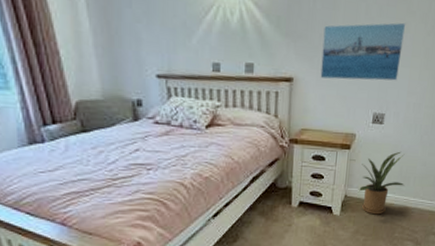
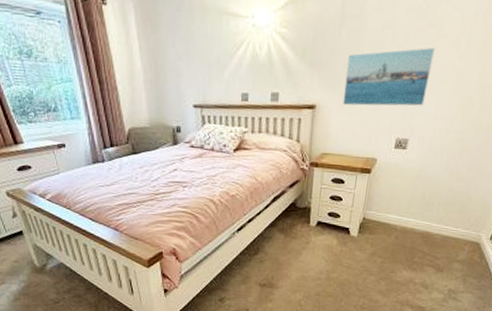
house plant: present [350,151,405,215] -> none [369,176,429,239]

